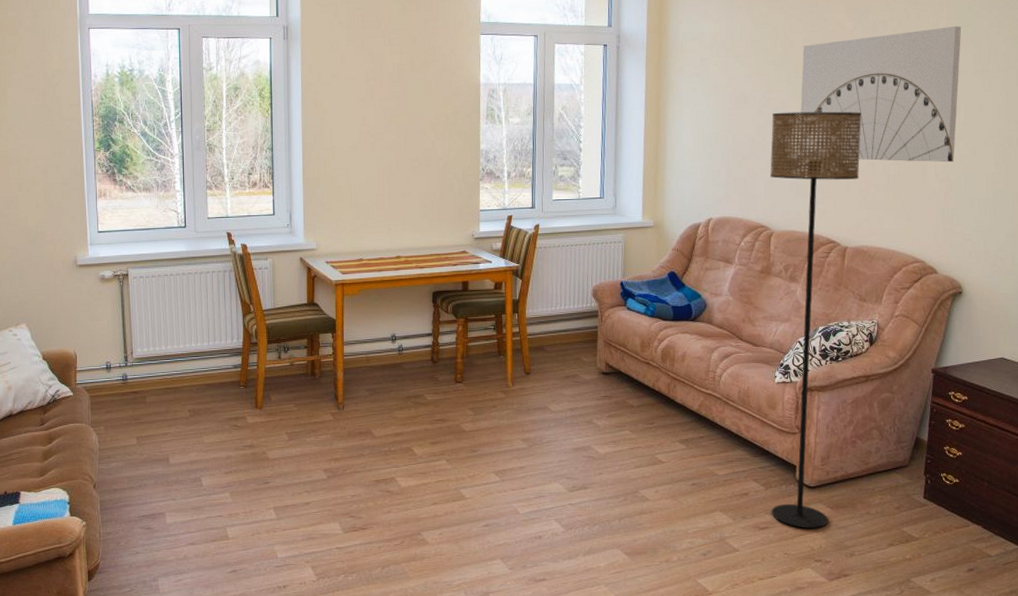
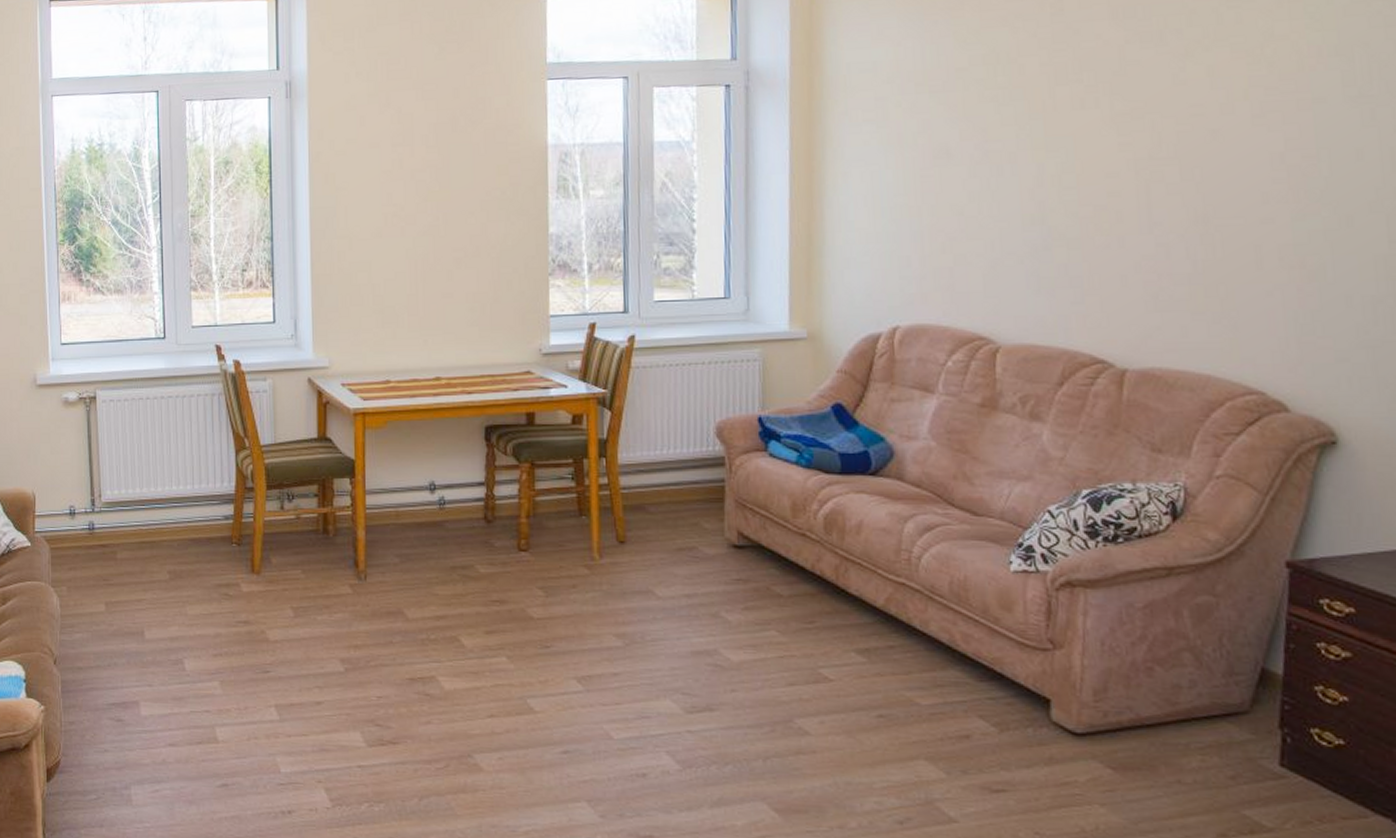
floor lamp: present [770,111,862,529] -> none [991,166,1145,799]
wall art: present [799,26,962,163] -> none [1038,29,1318,240]

